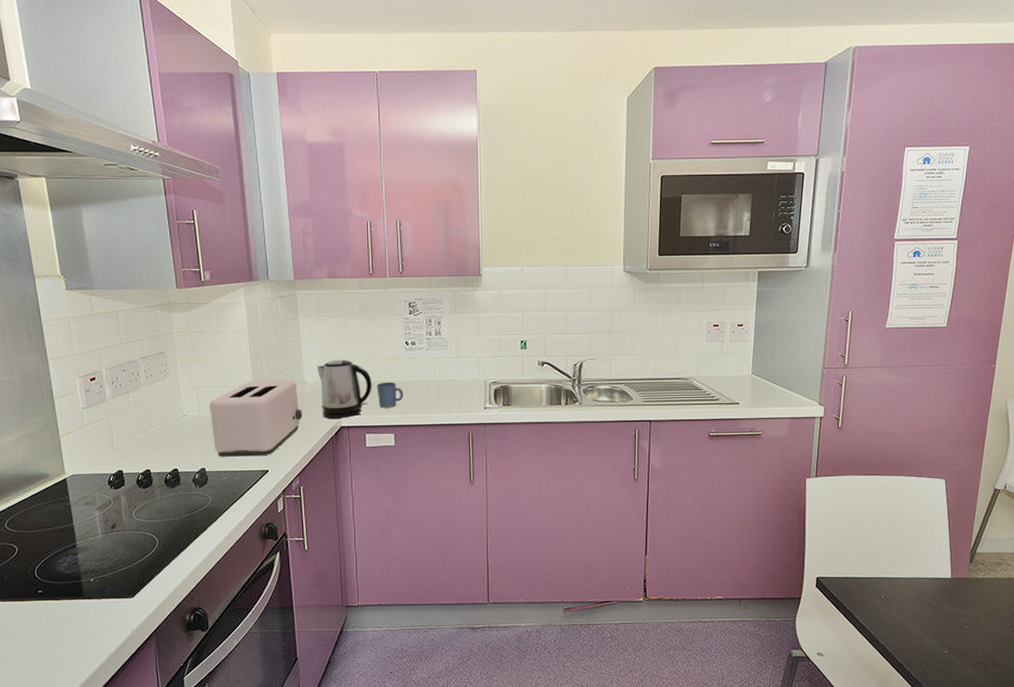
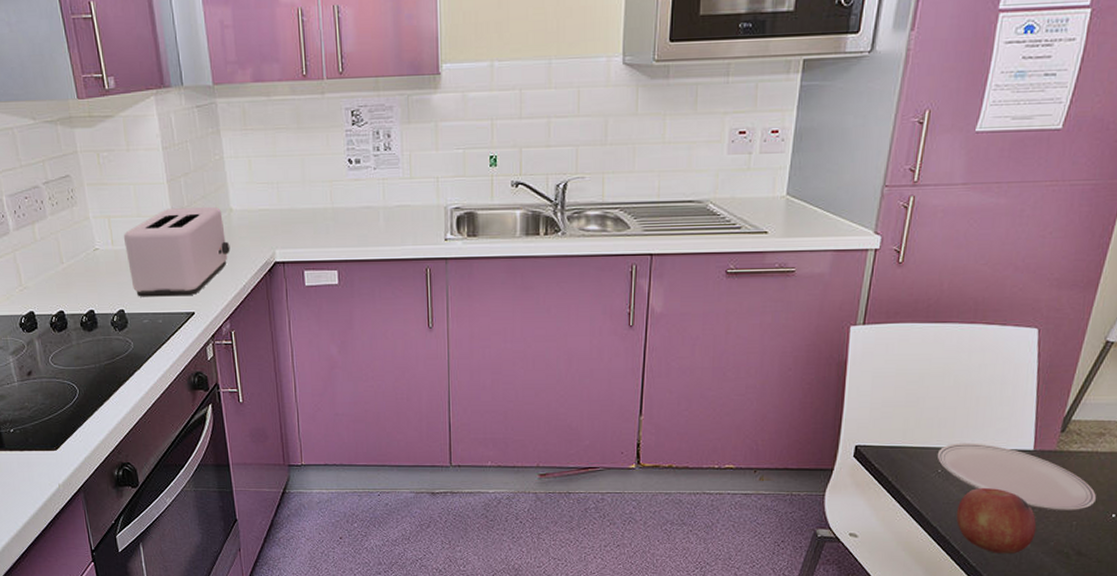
kettle: present [317,360,372,419] -> none [245,182,310,254]
mug: present [377,382,403,408] -> none [315,208,347,240]
plate: none [879,573,1002,629] -> present [937,443,1097,512]
fruit: none [898,610,960,667] -> present [956,487,1037,555]

